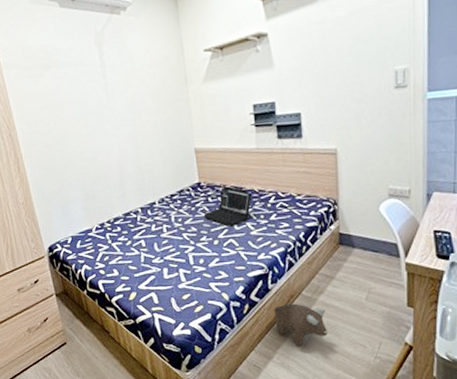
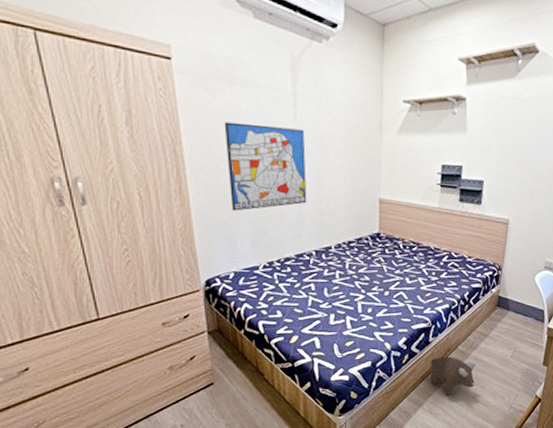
wall art: none [47,96,127,181] -> present [224,121,307,211]
laptop: present [203,186,252,226] -> none [378,240,427,280]

